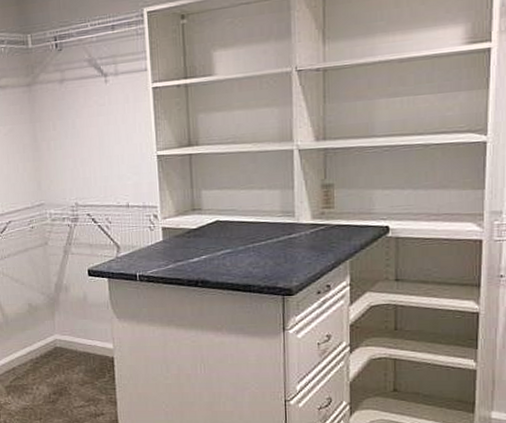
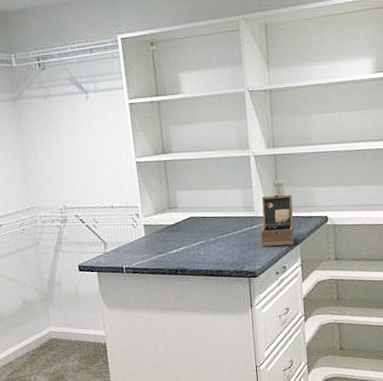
wooden box: none [301,197,344,261] -> present [260,194,295,247]

